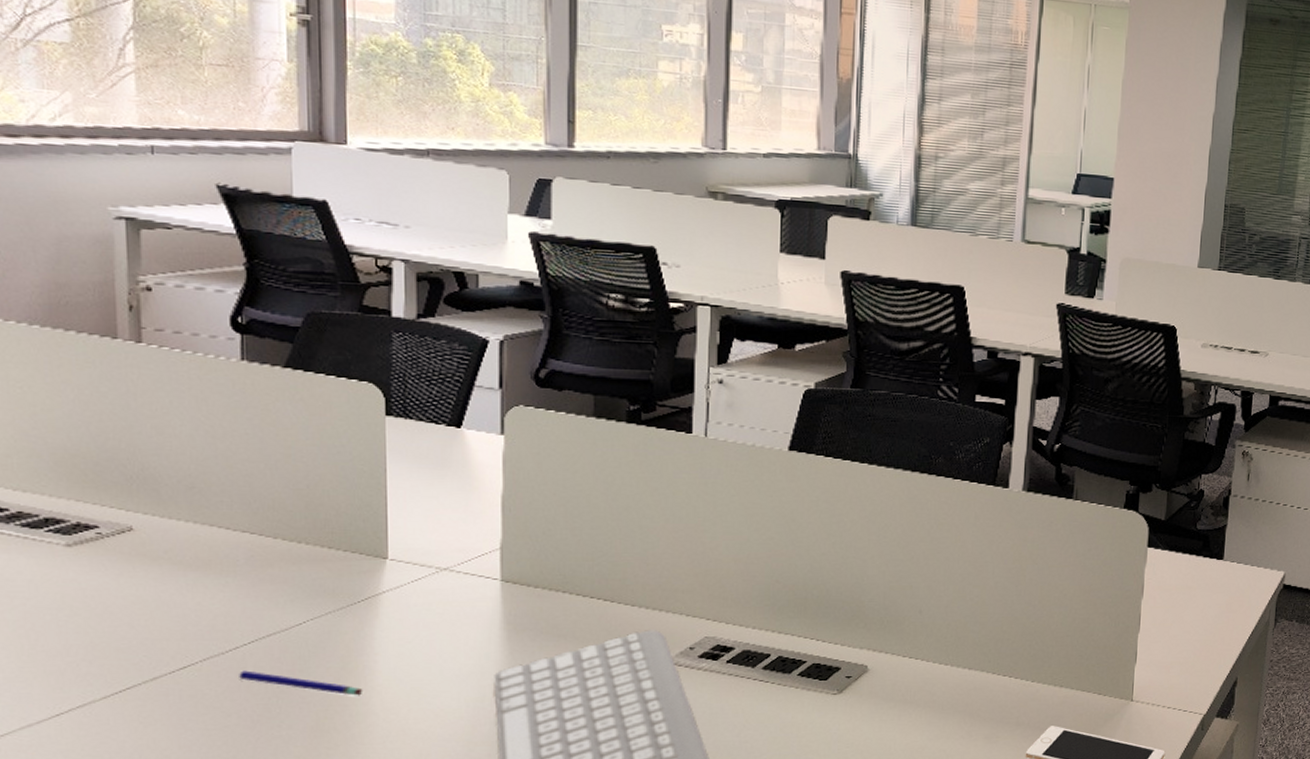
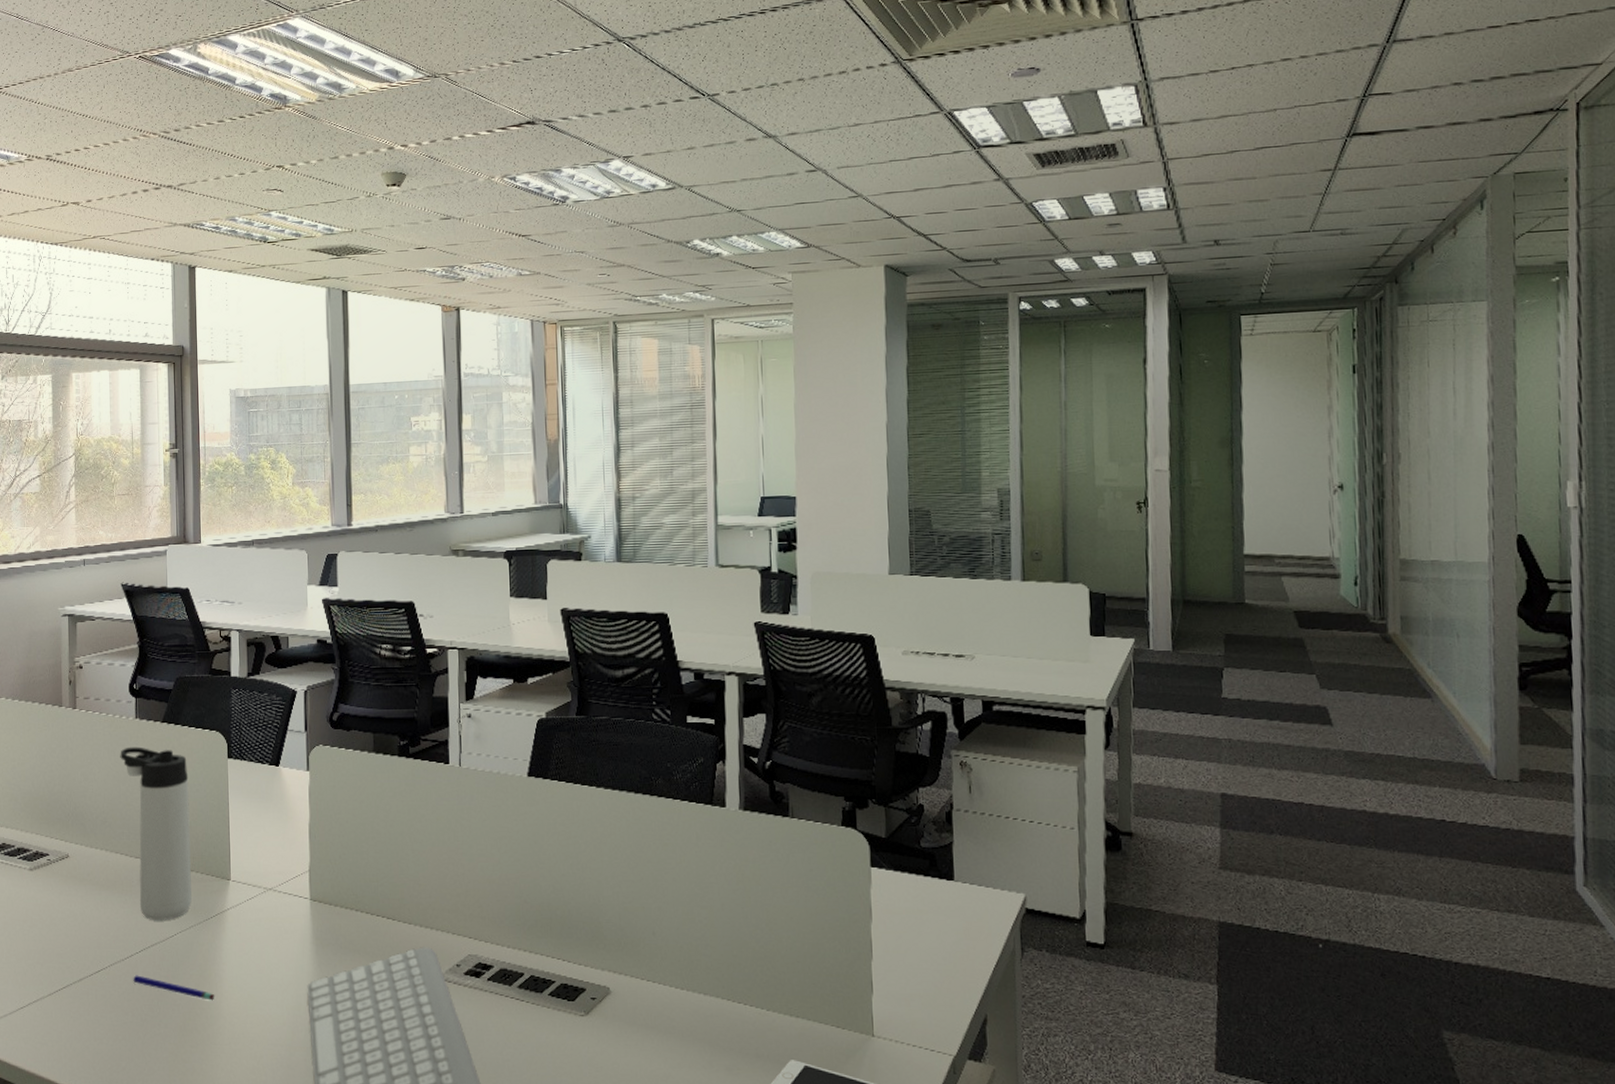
thermos bottle: none [216,395,329,606] -> present [120,747,192,920]

